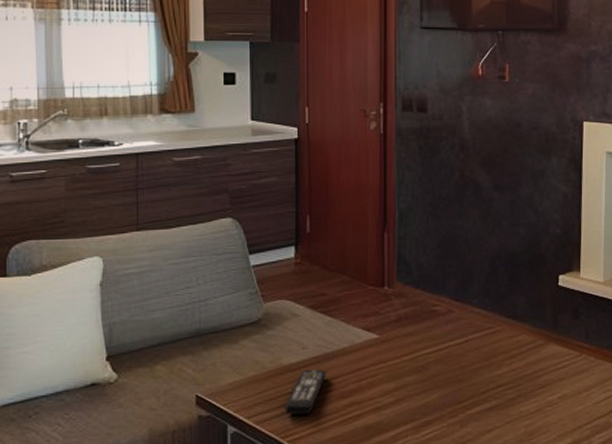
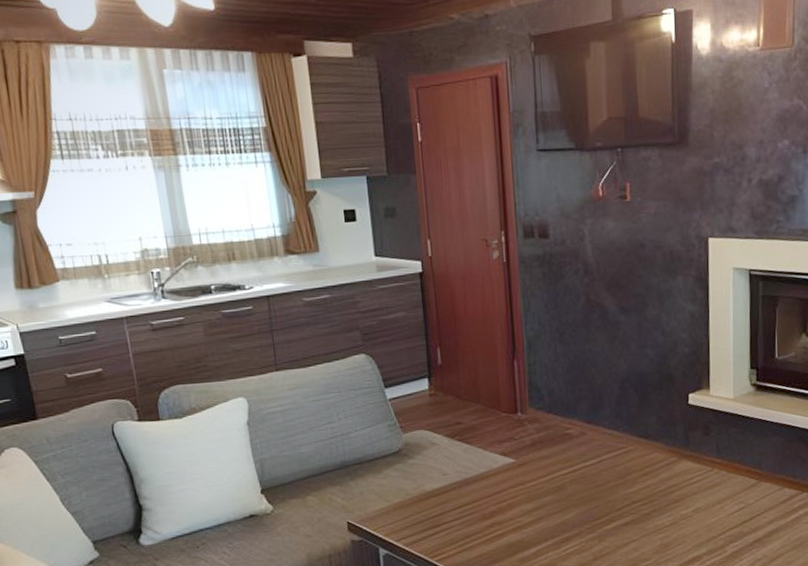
remote control: present [284,369,327,416] -> none [430,493,469,537]

